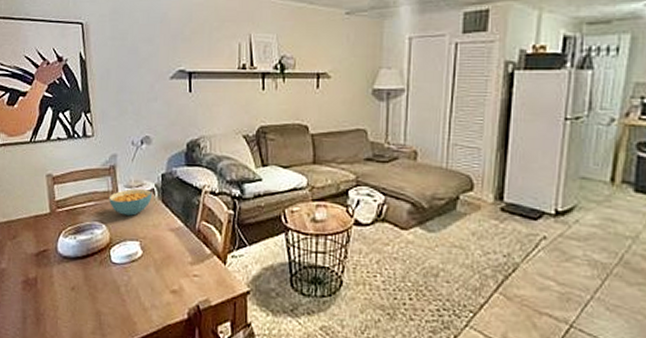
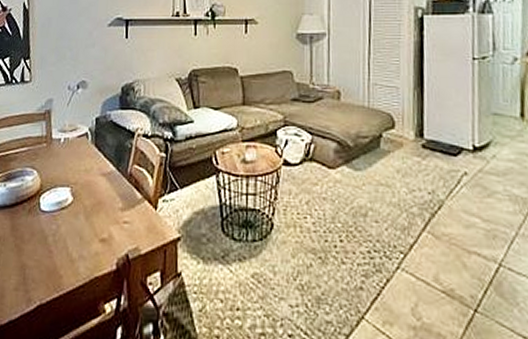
cereal bowl: present [108,189,152,216] -> none [42,133,85,161]

